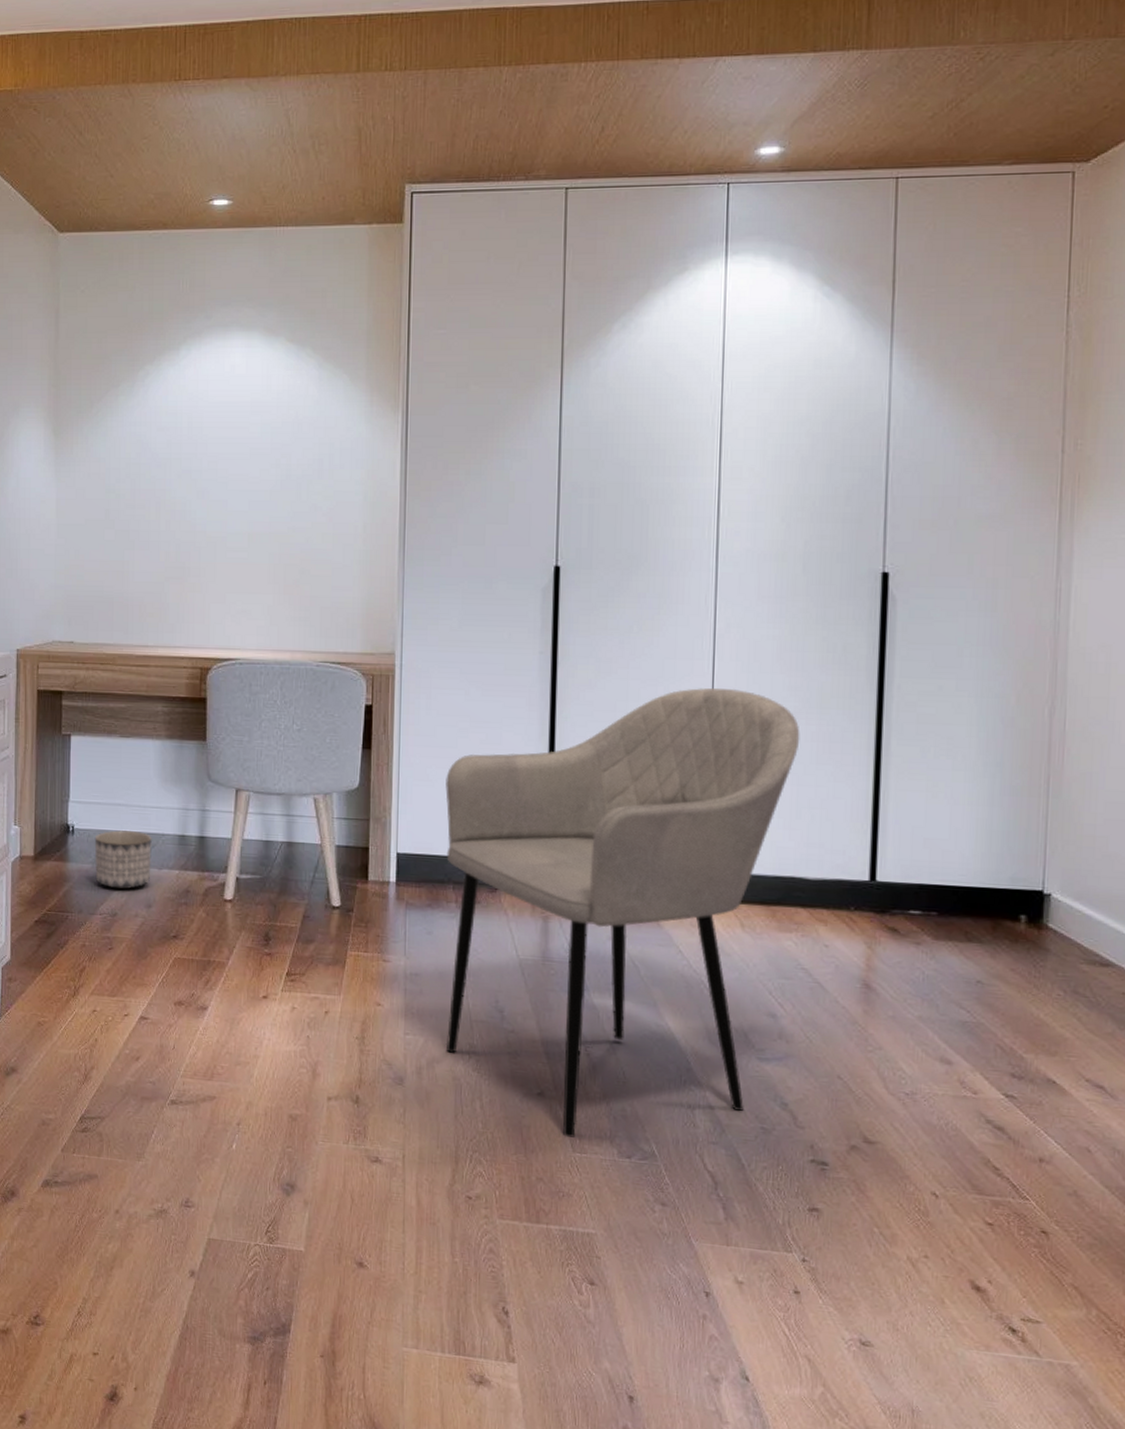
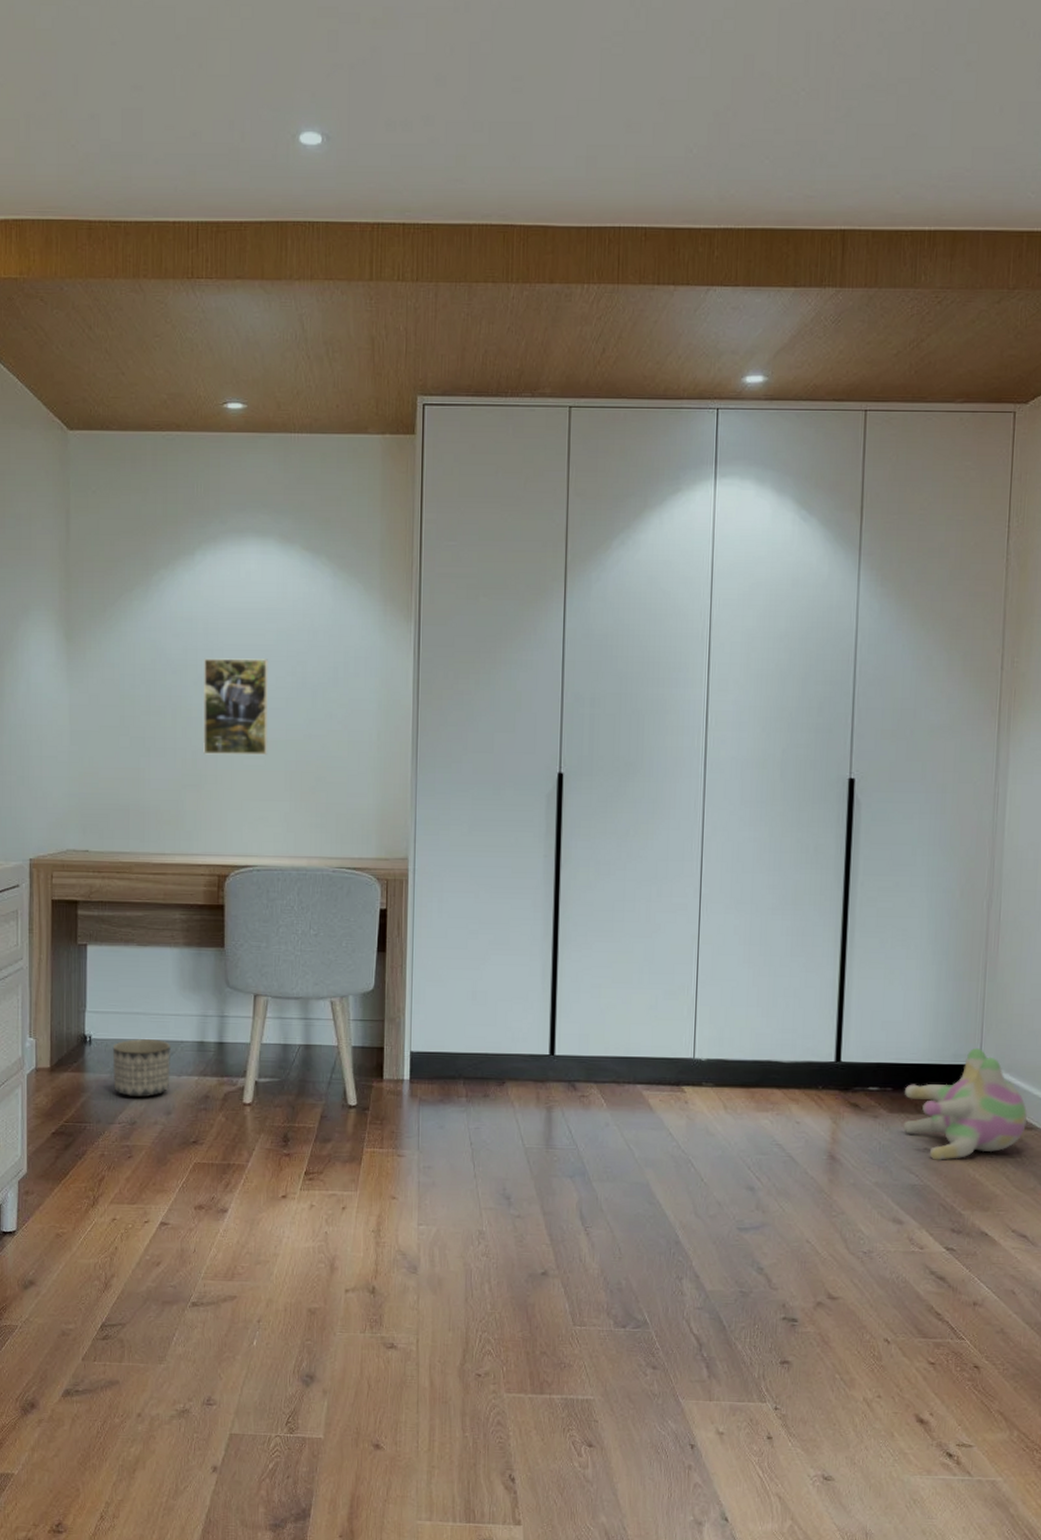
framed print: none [186,451,253,548] -> present [202,658,269,755]
armchair: present [445,688,800,1137] -> none [456,888,777,1312]
plush toy: none [951,871,1103,996] -> present [903,1047,1028,1160]

